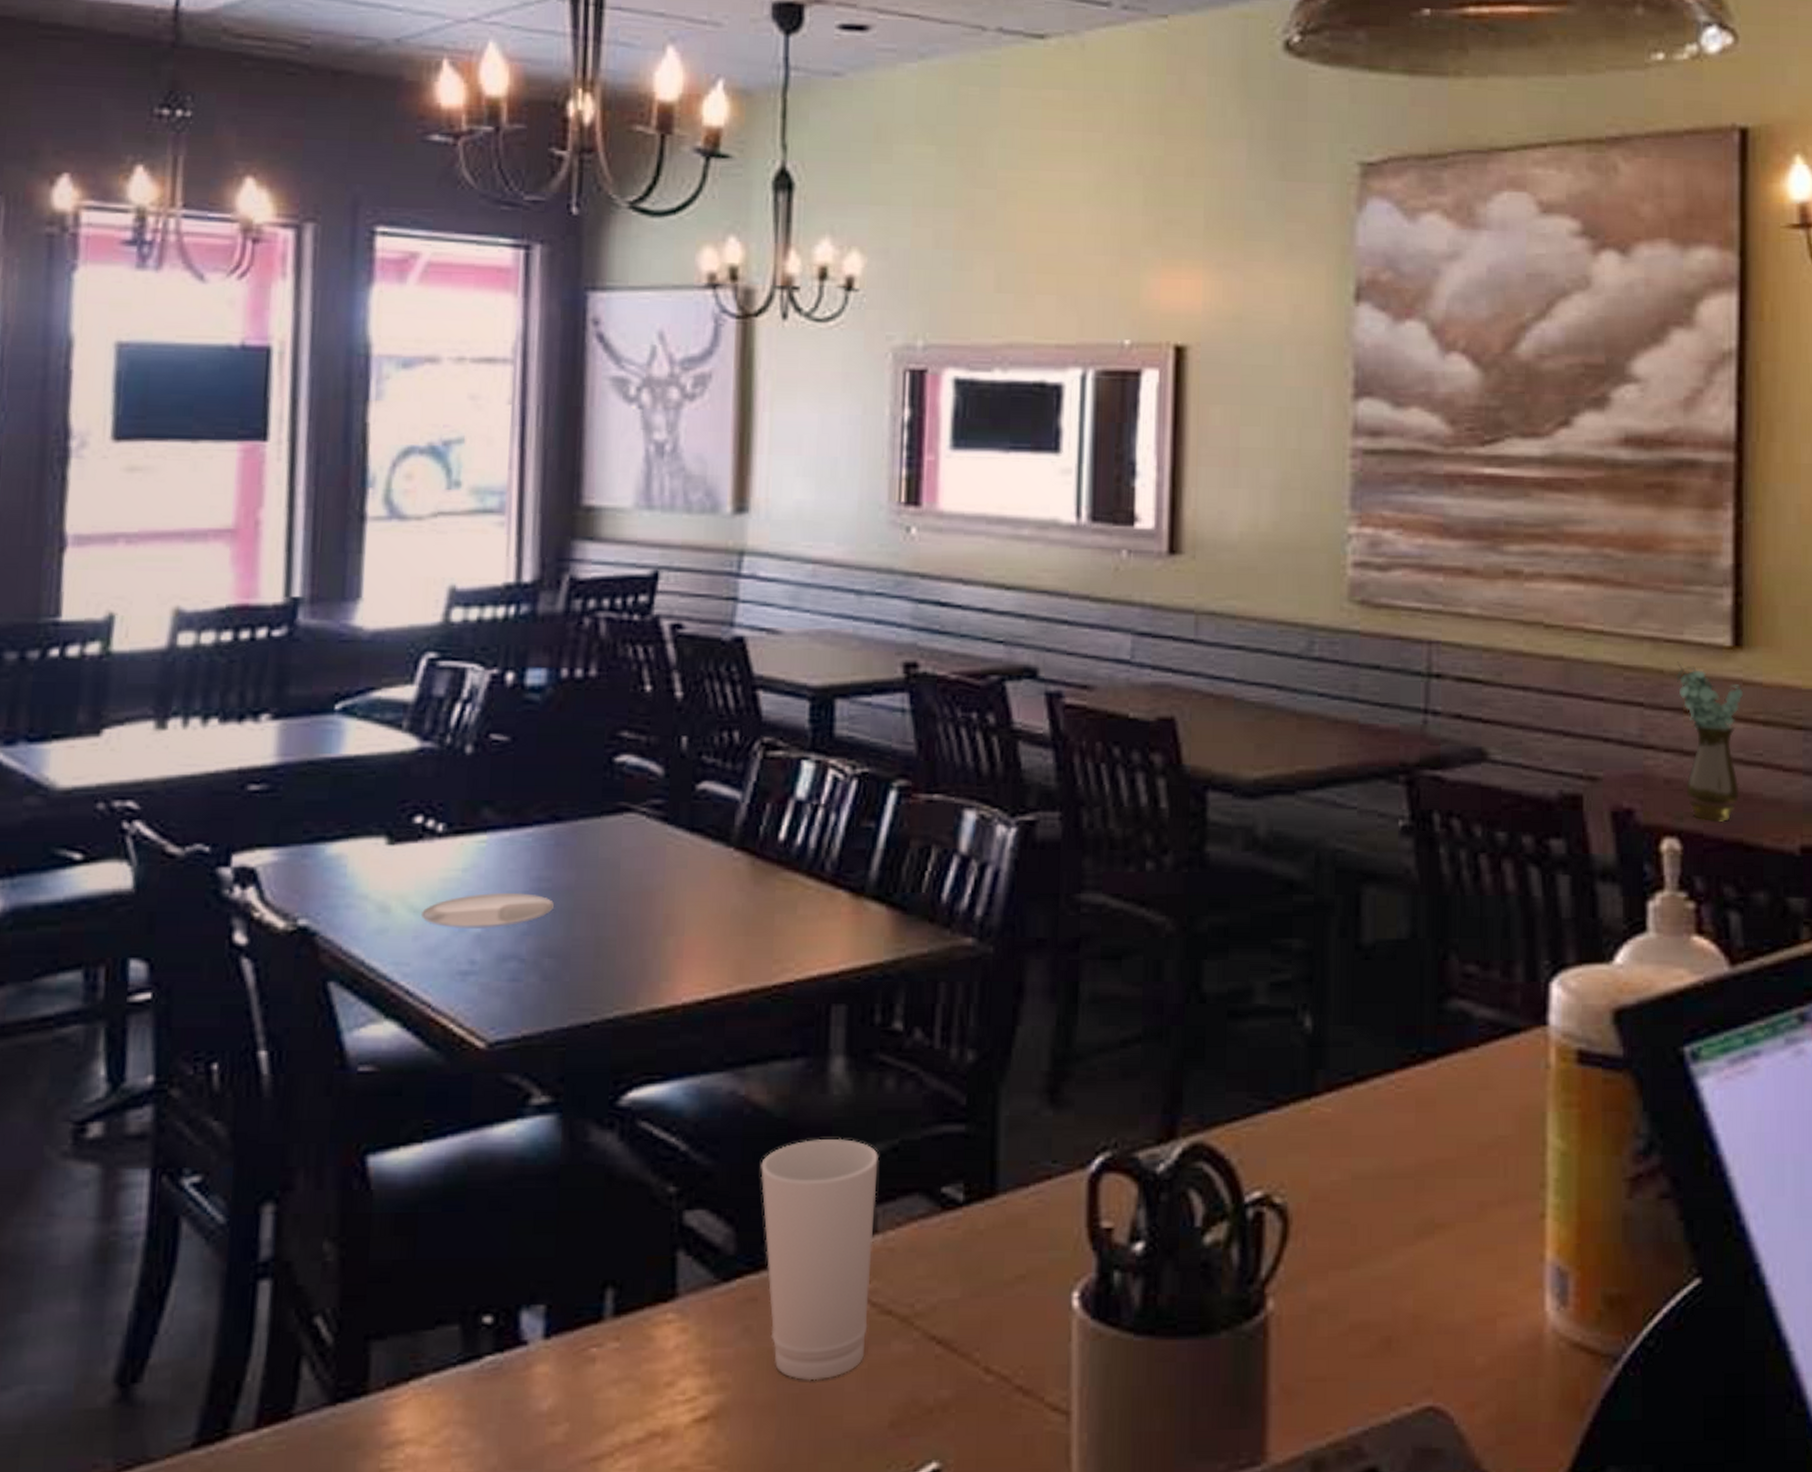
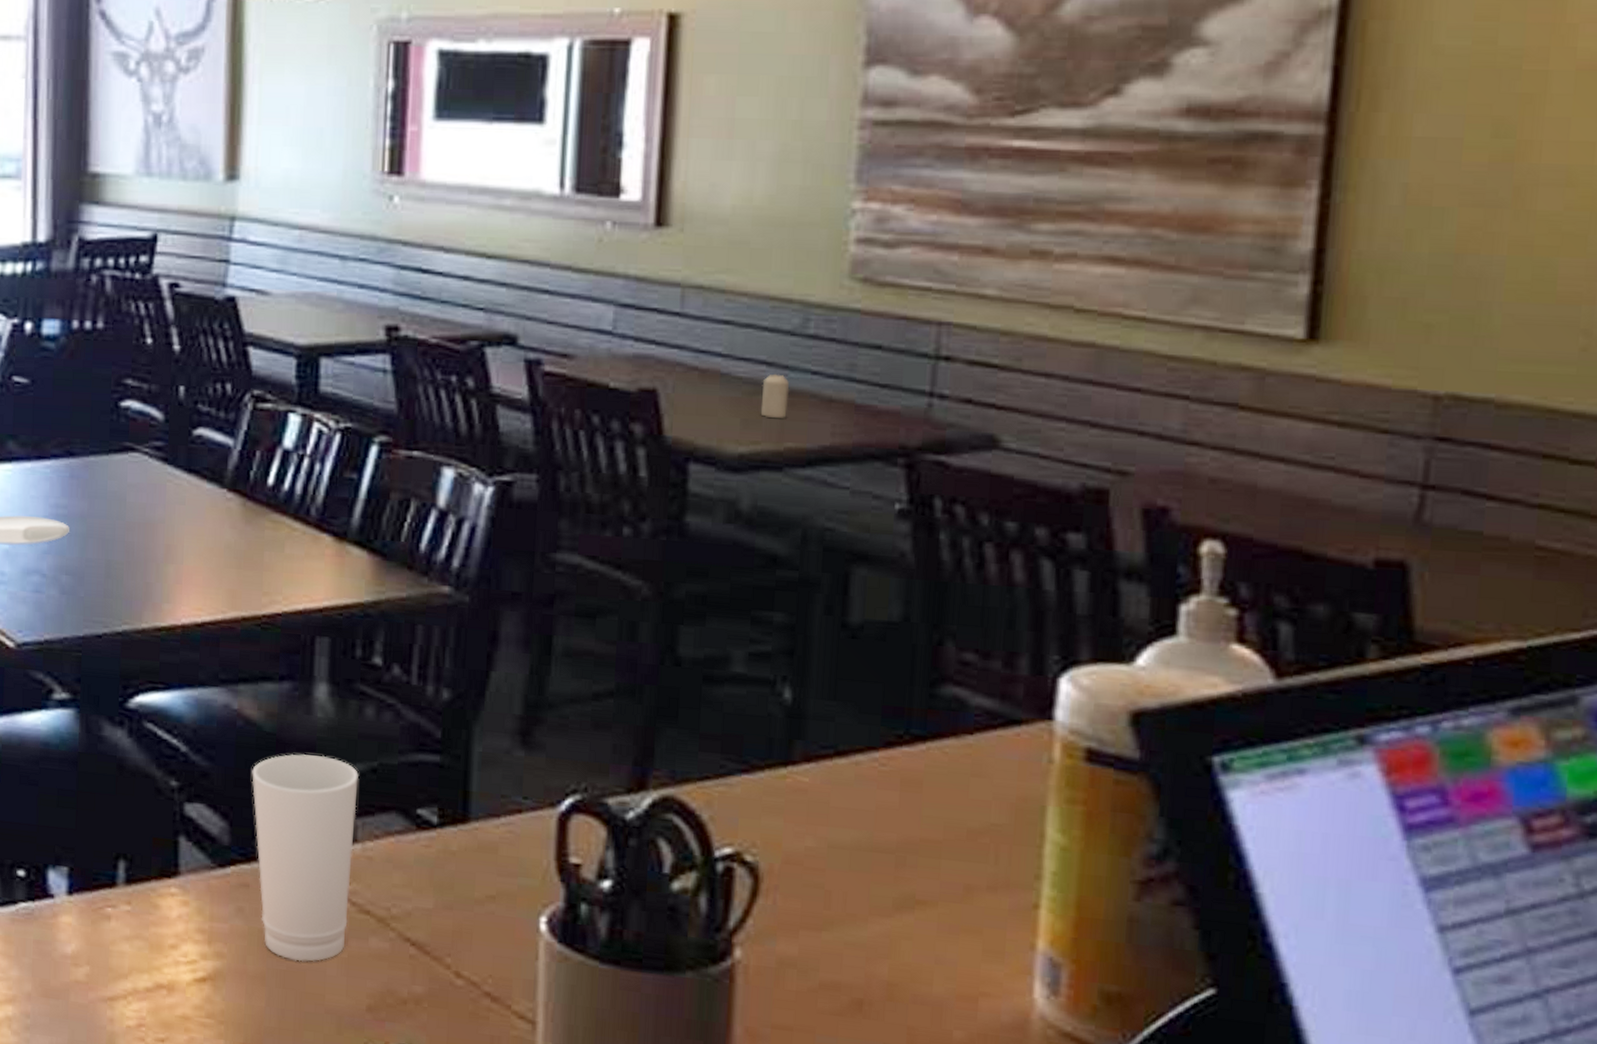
candle: none [1272,697,1299,742] -> present [760,373,790,419]
vase: present [1677,661,1743,822] -> none [1233,353,1315,527]

